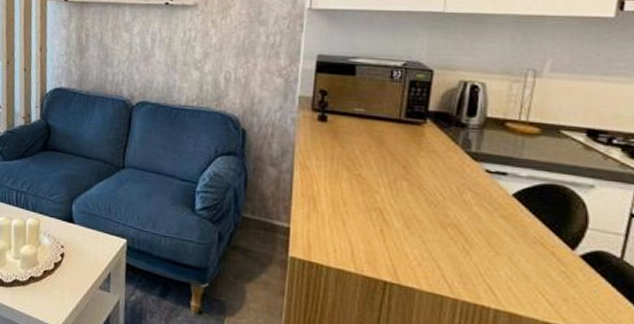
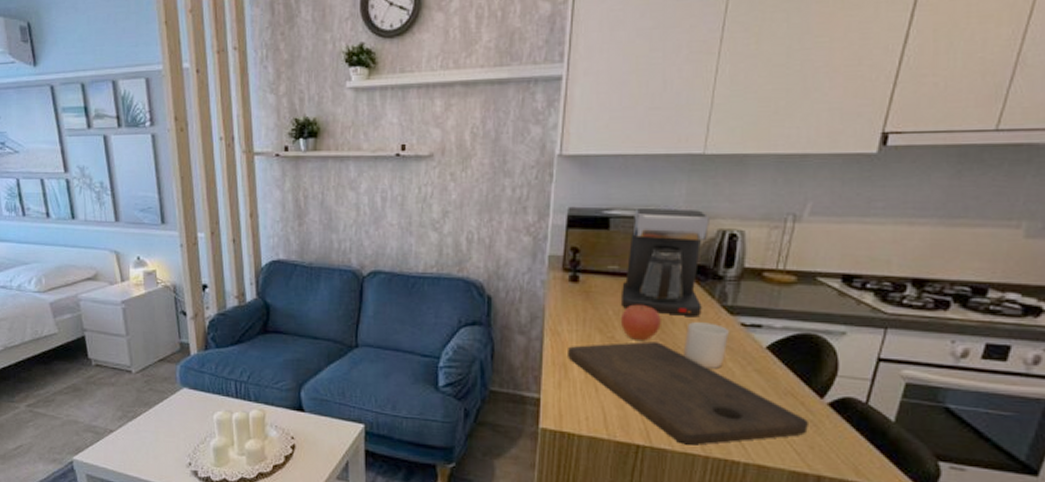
cutting board: none [316,180,561,287] -> present [568,341,808,445]
fruit: none [366,145,406,180] -> present [620,304,661,340]
coffee maker: none [368,57,451,161] -> present [622,207,709,317]
mug: none [428,165,474,212] -> present [683,322,729,369]

